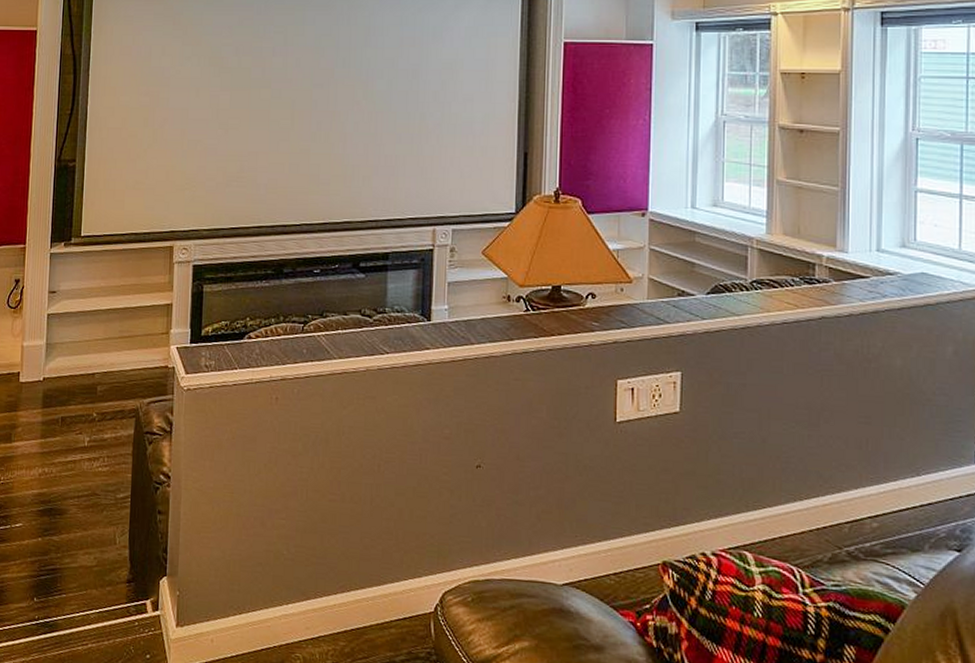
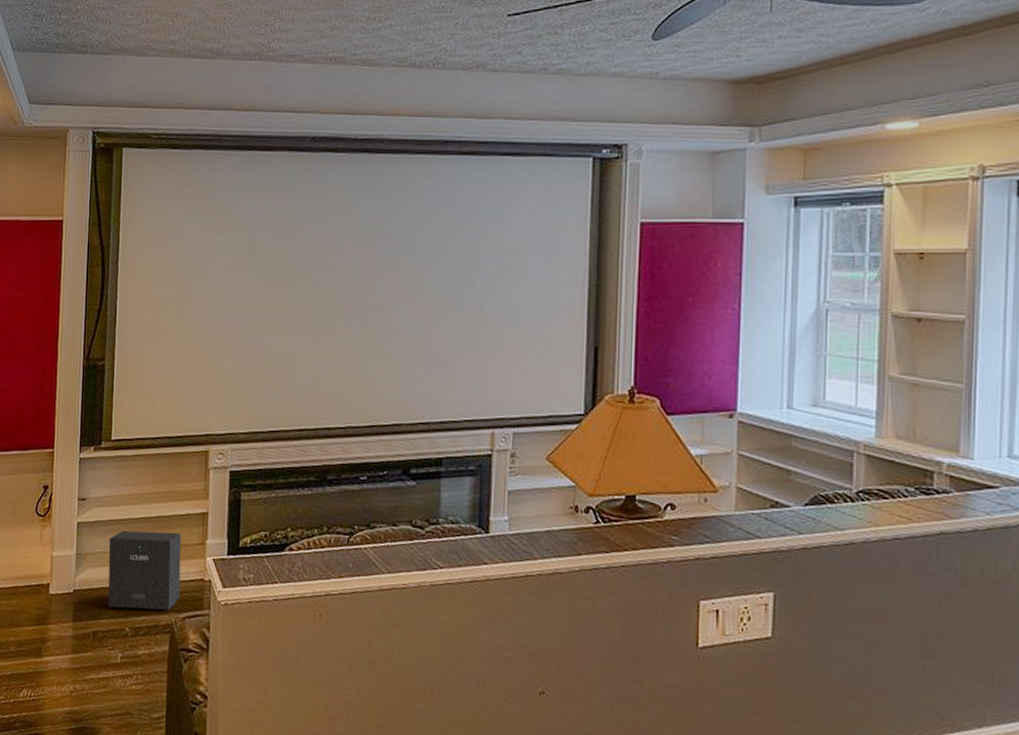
speaker: none [76,321,147,396] -> present [108,530,182,610]

